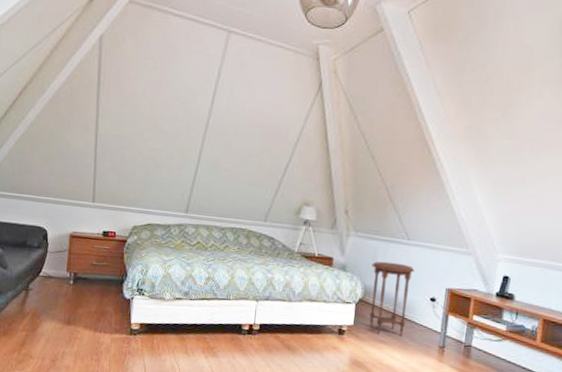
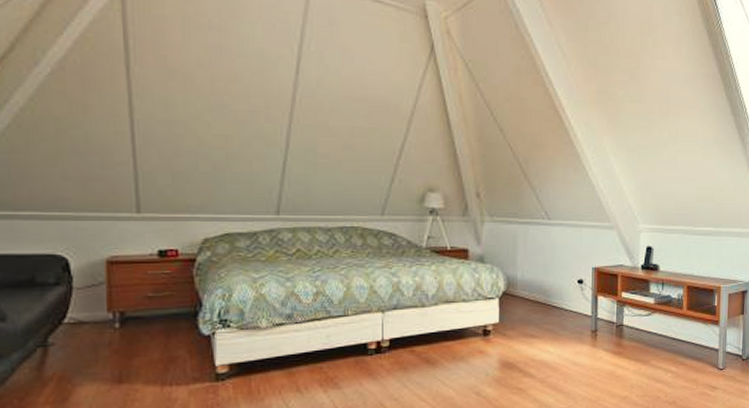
side table: present [369,261,415,337] -> none [512,246,558,329]

